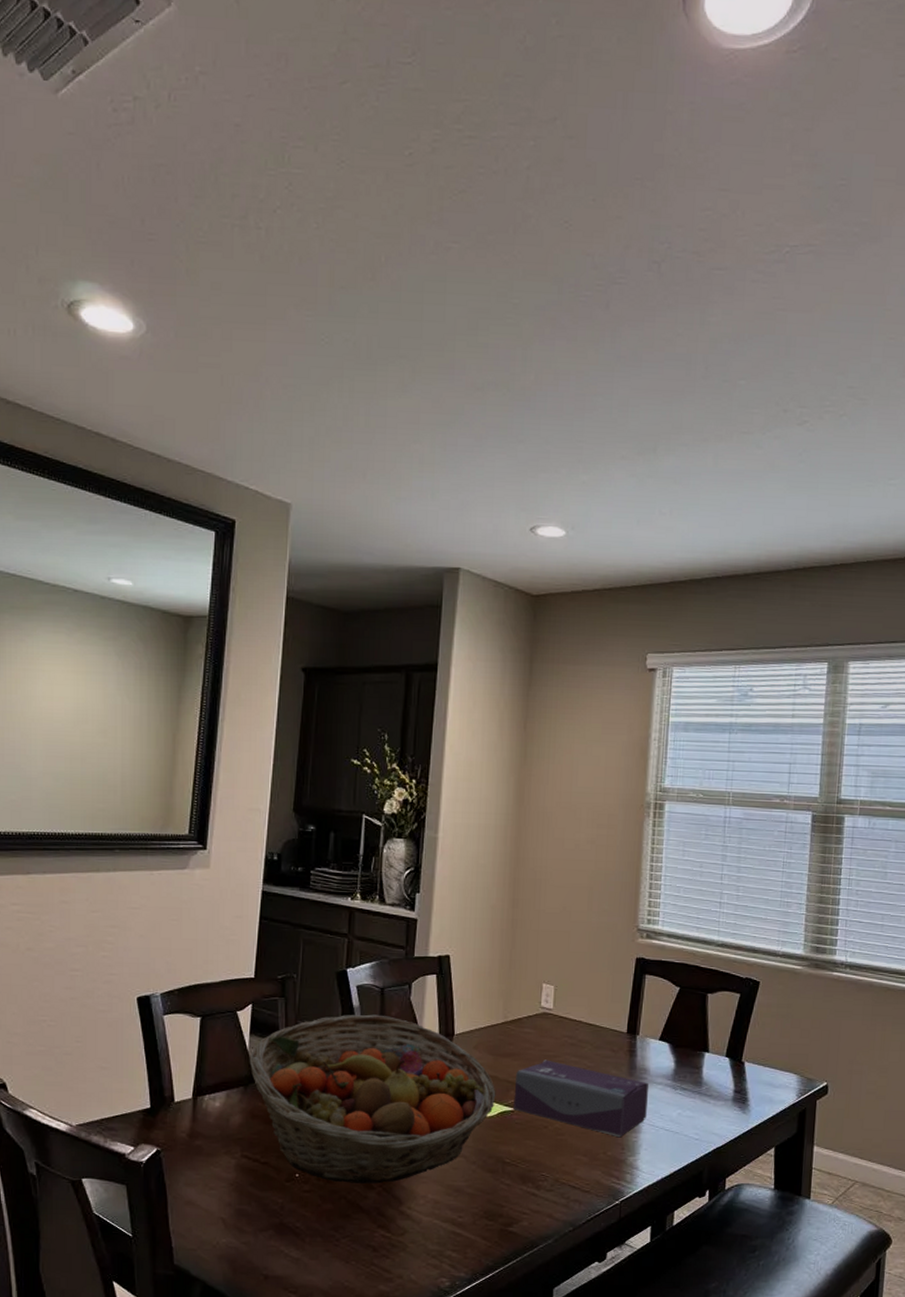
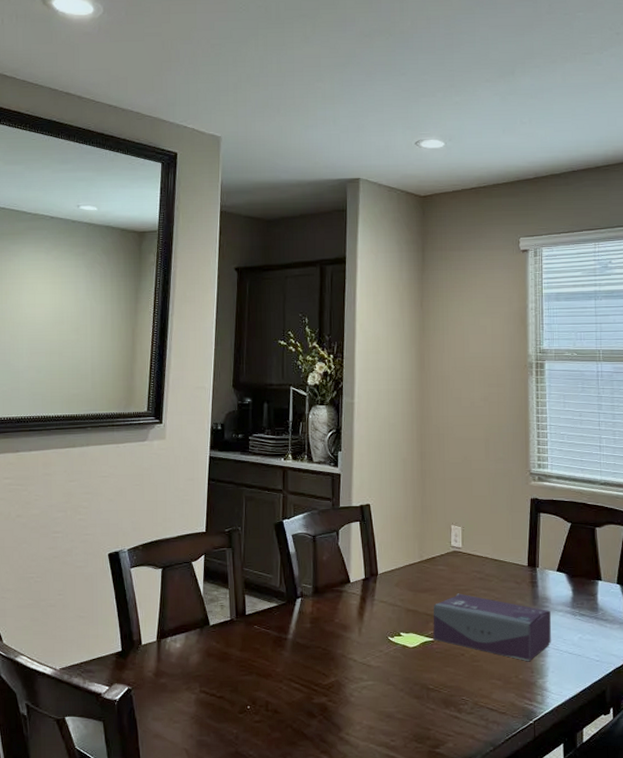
fruit basket: present [249,1014,496,1184] -> none [203,559,417,713]

